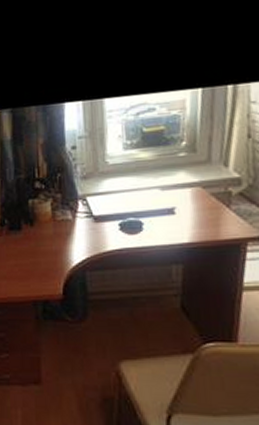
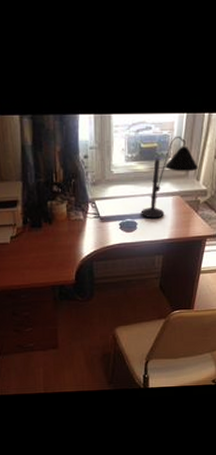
desk lamp: none [147,114,224,217] -> present [141,136,198,219]

